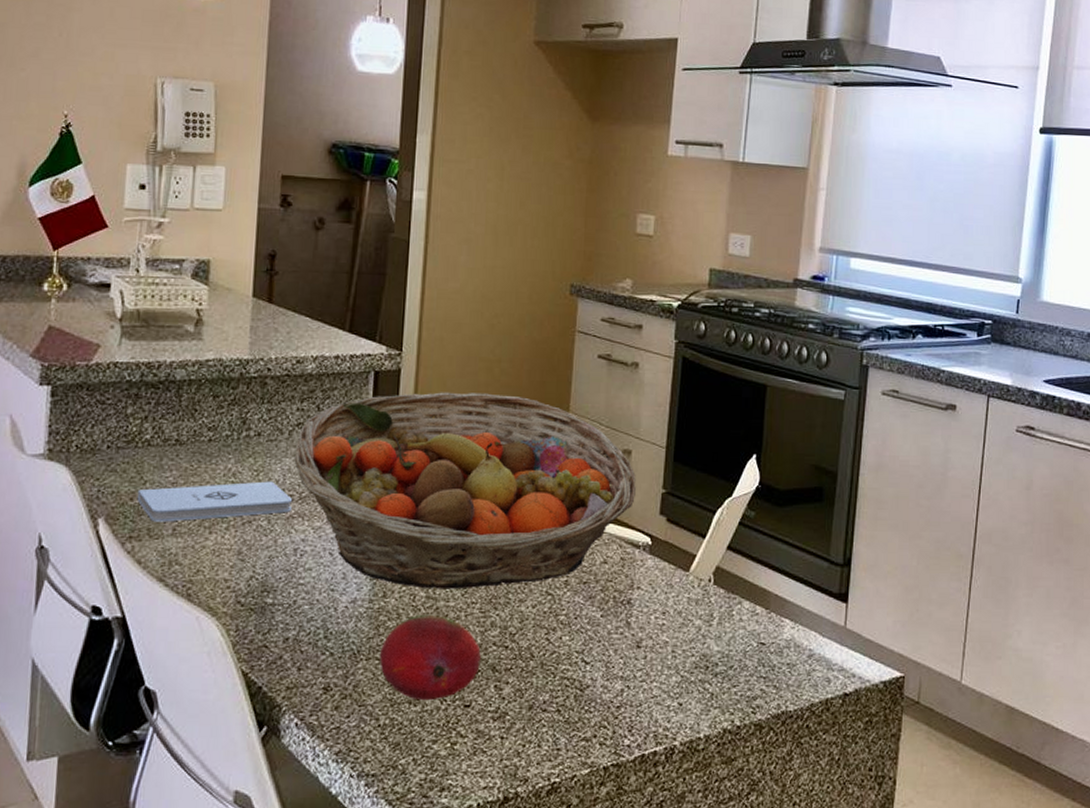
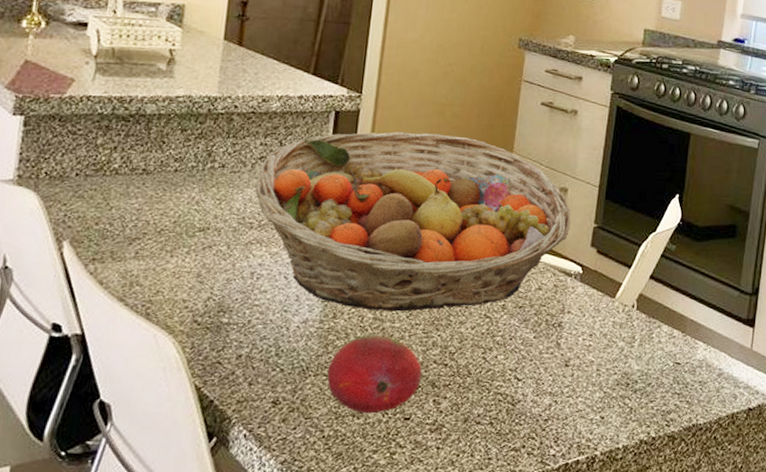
notepad: present [137,481,293,522] -> none [102,209,253,246]

